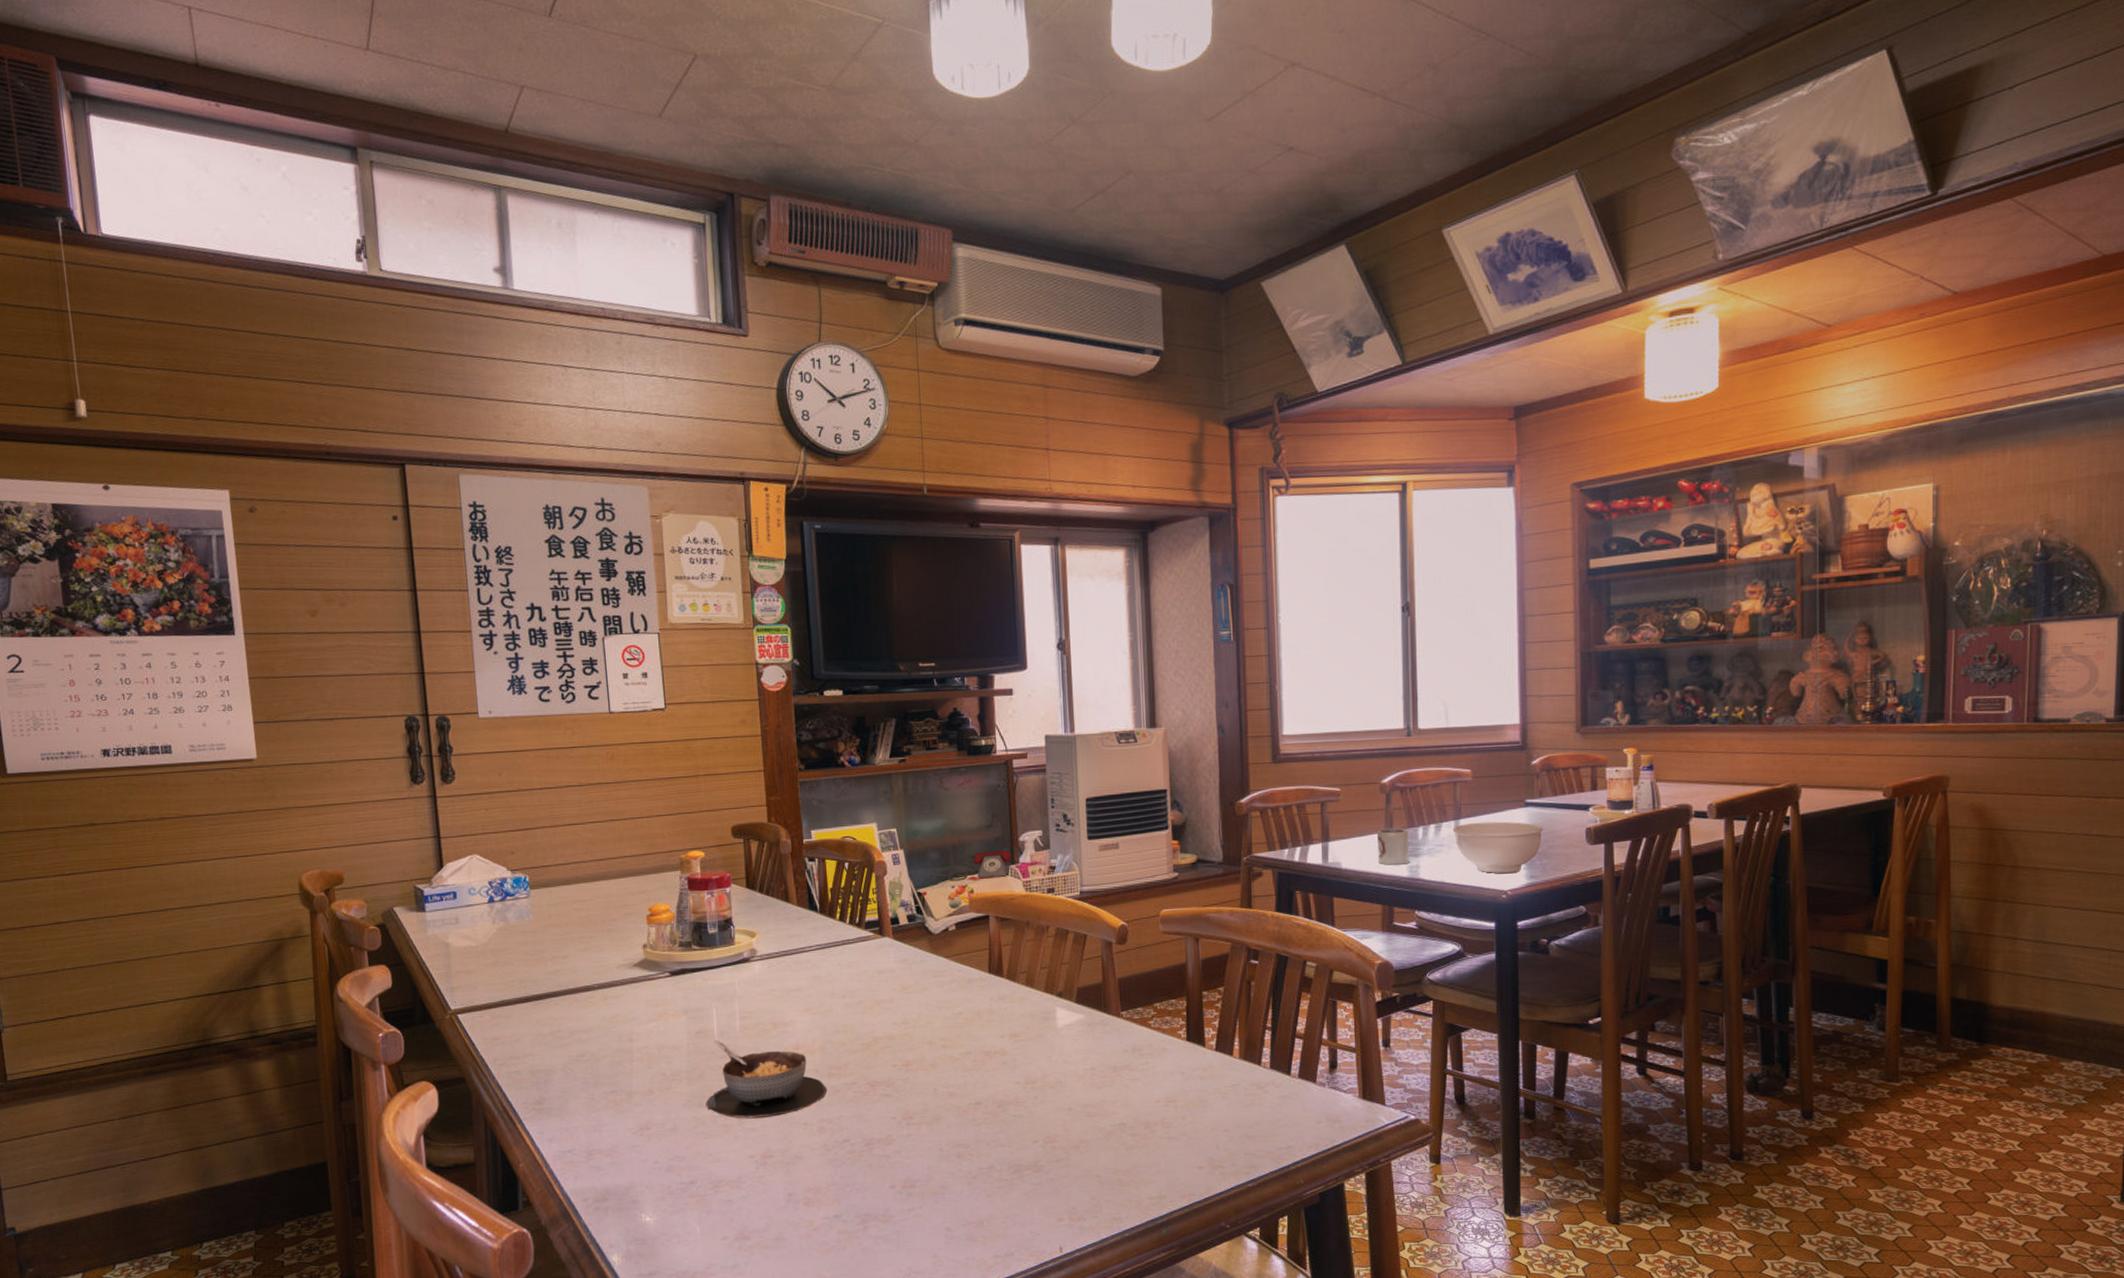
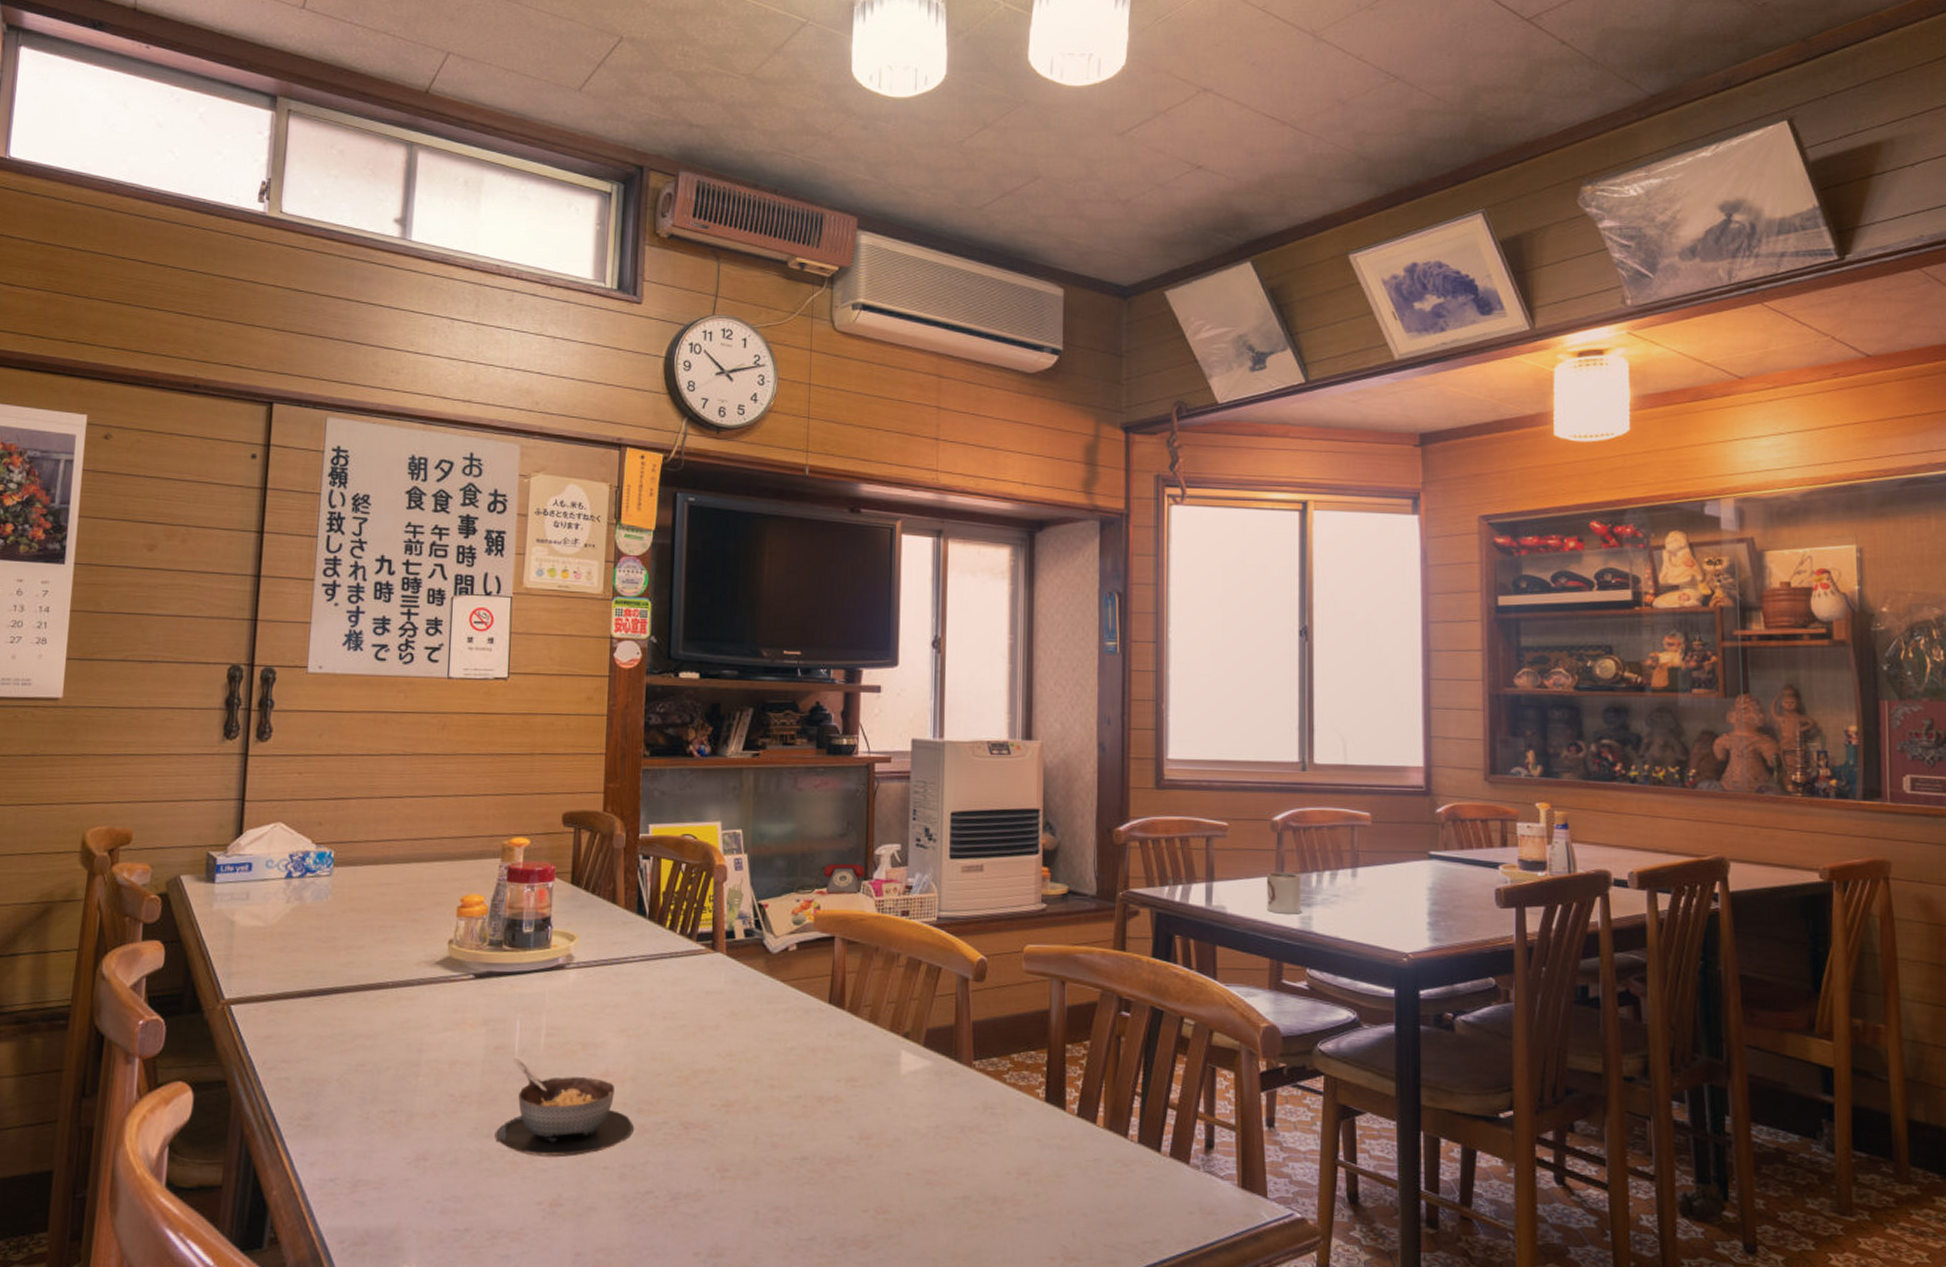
soup bowl: present [1452,821,1543,874] -> none [1349,872,1448,934]

